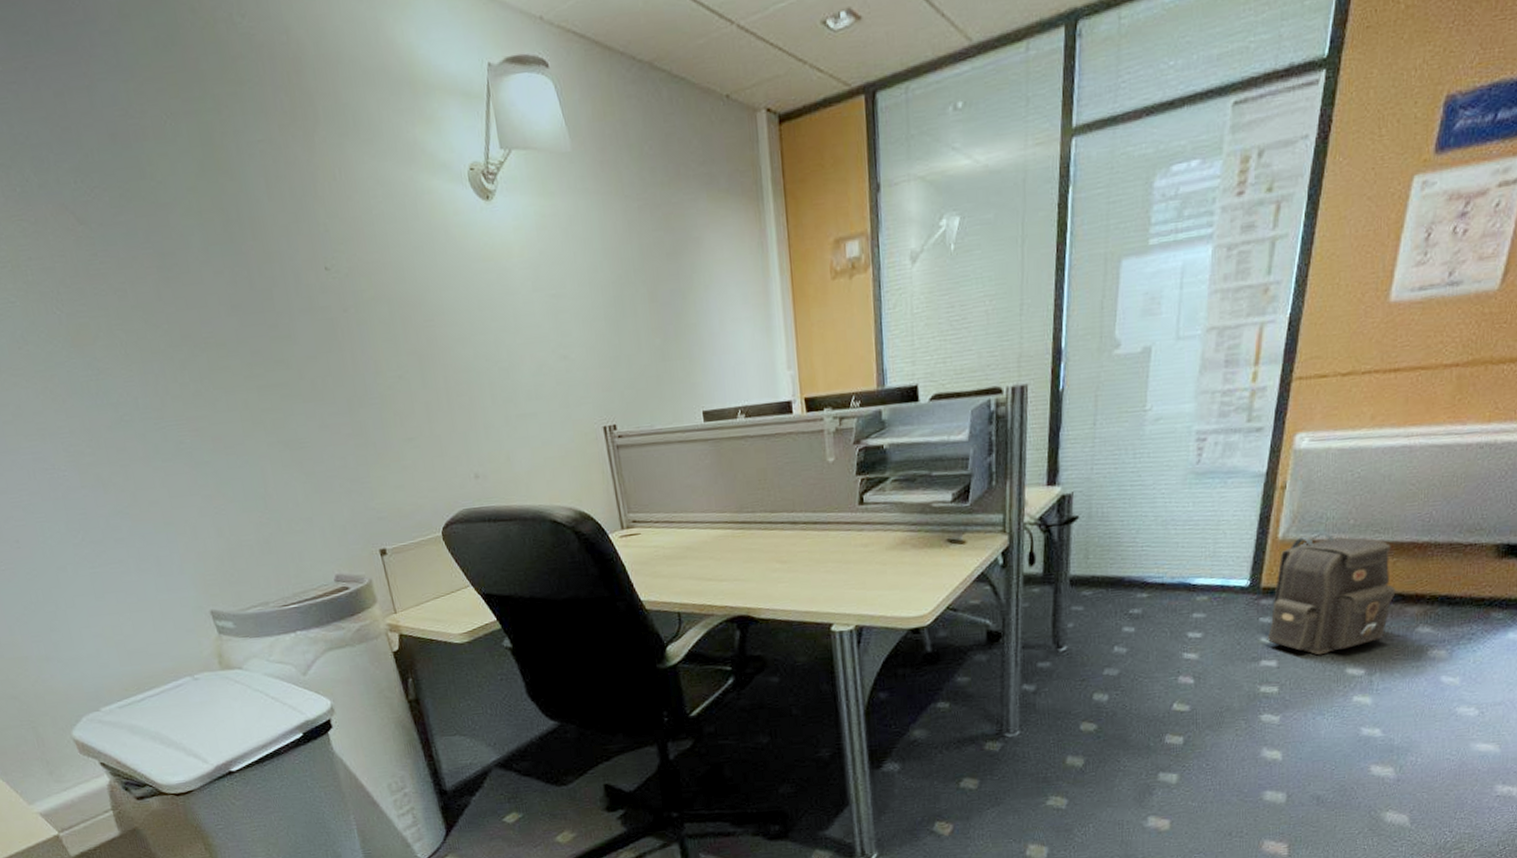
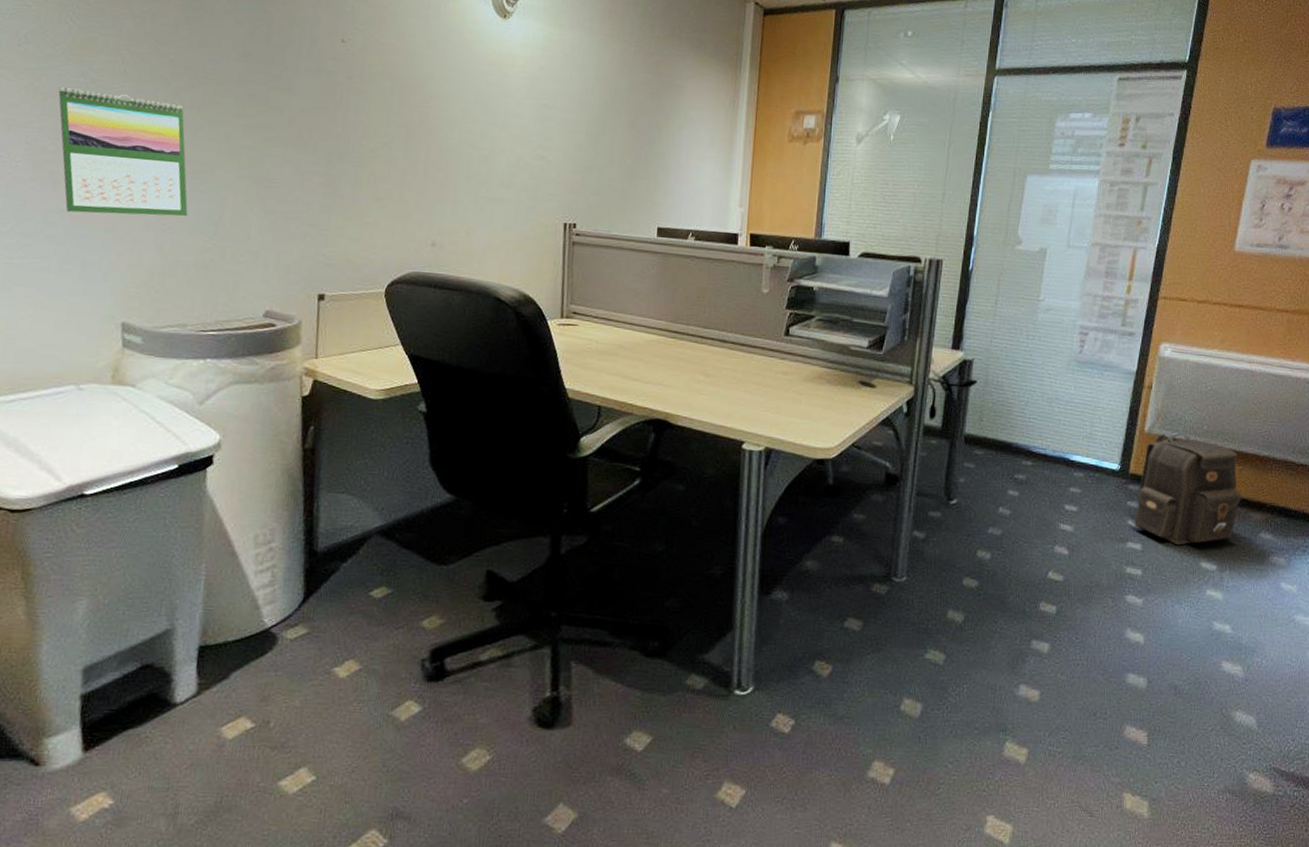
calendar: none [73,378,234,512] -> present [58,87,188,217]

